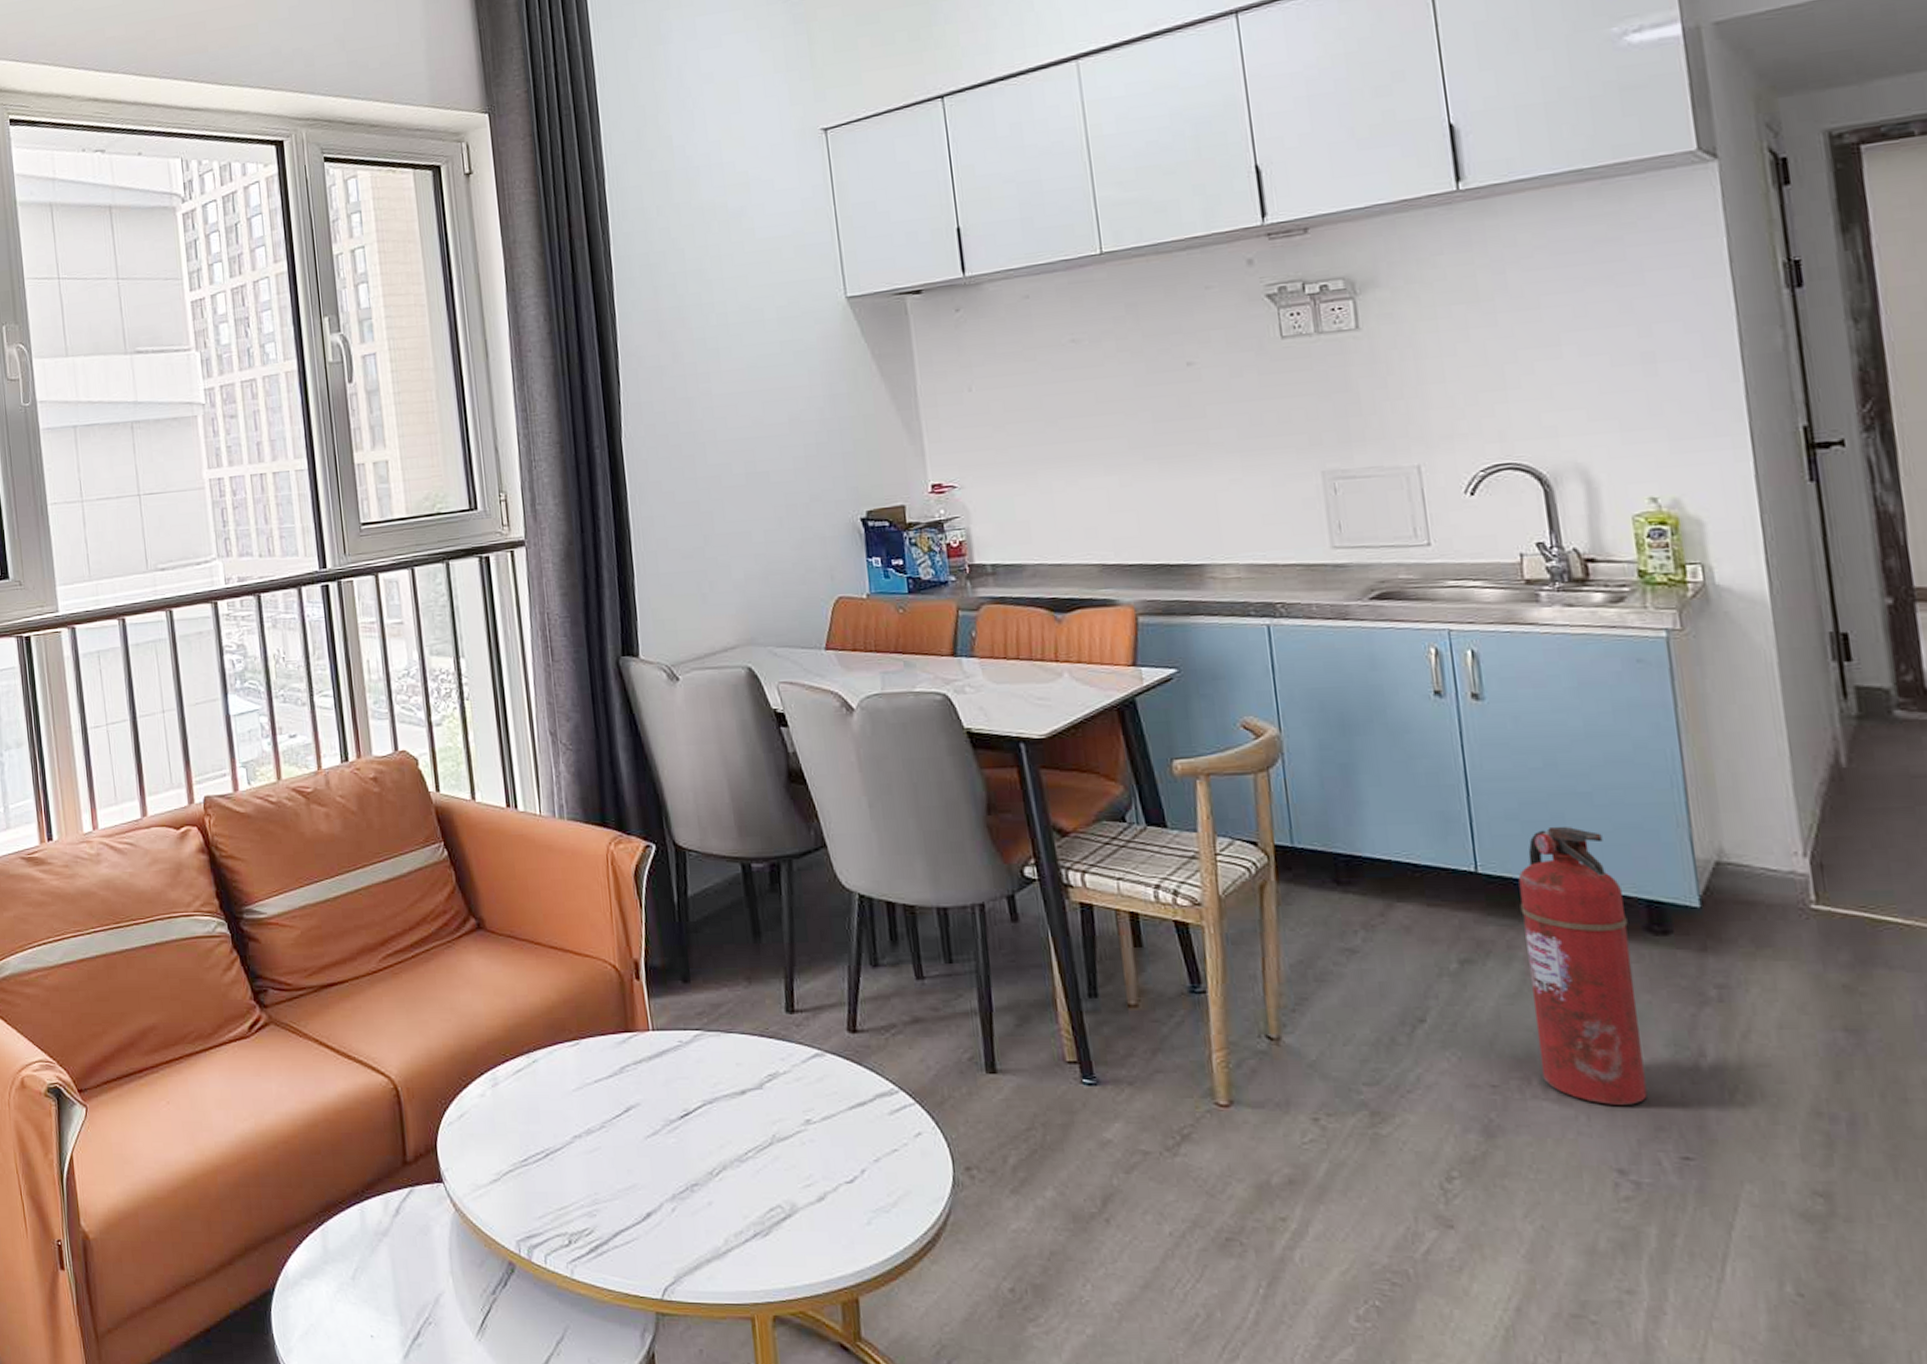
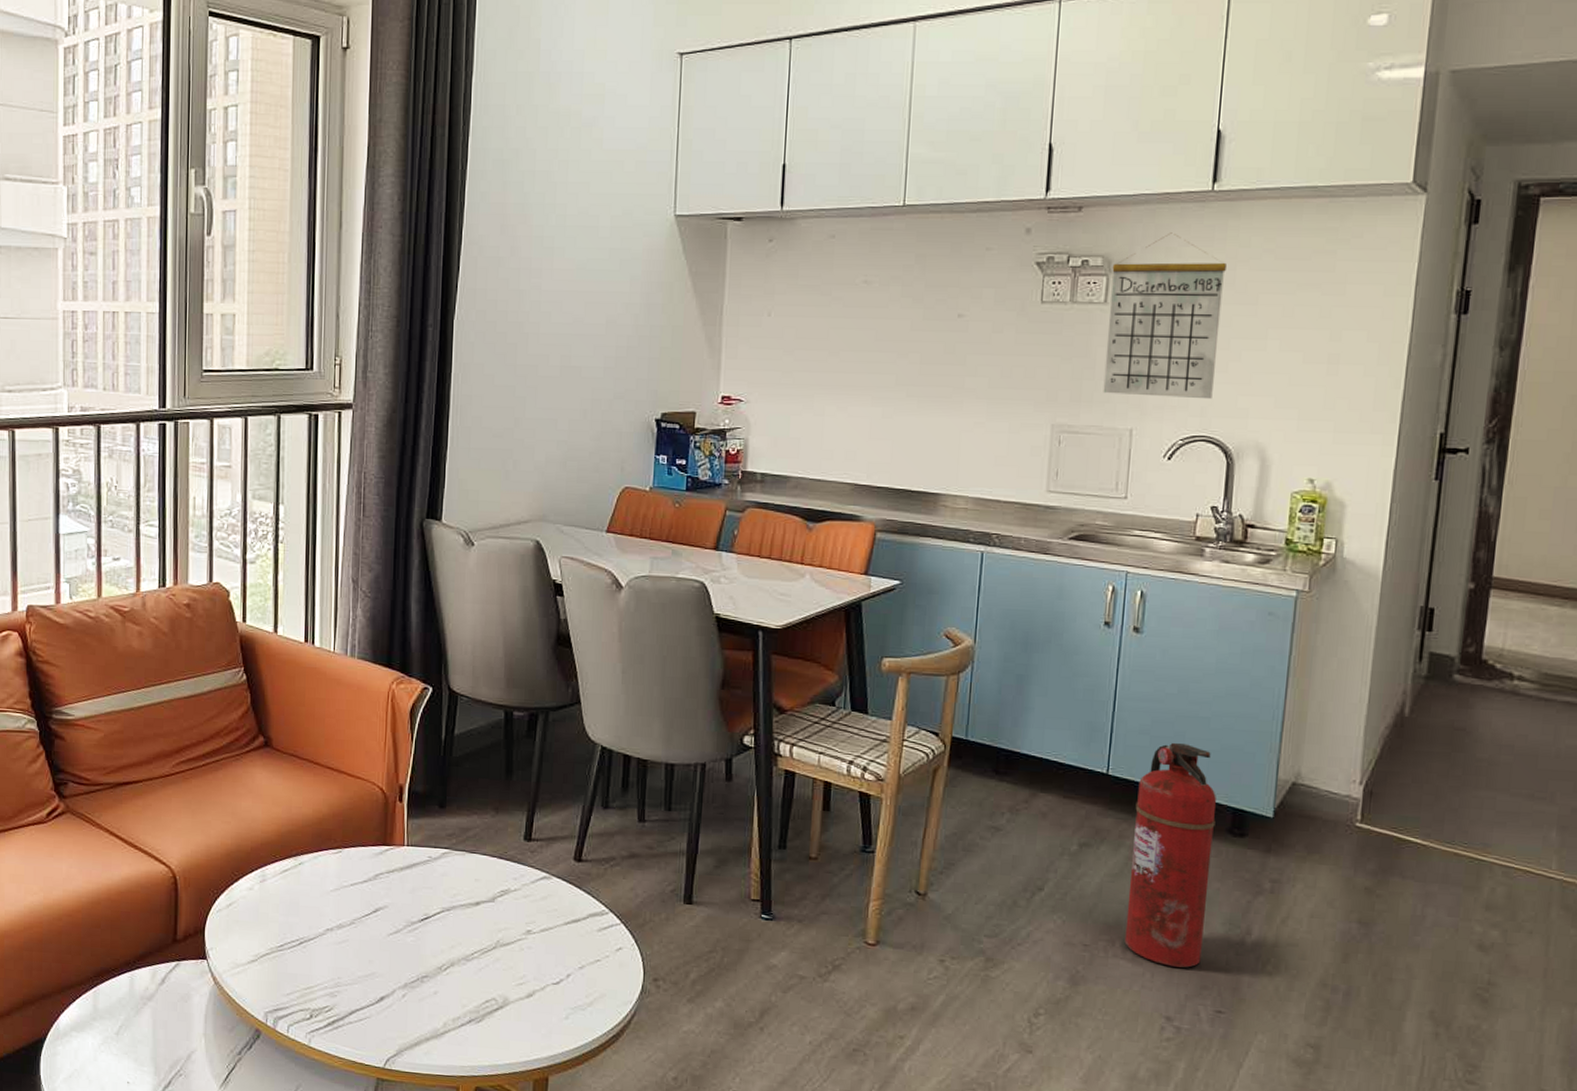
calendar: none [1357,242,1509,430] -> present [1103,232,1226,400]

